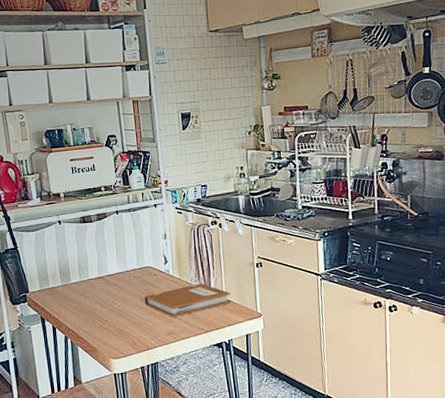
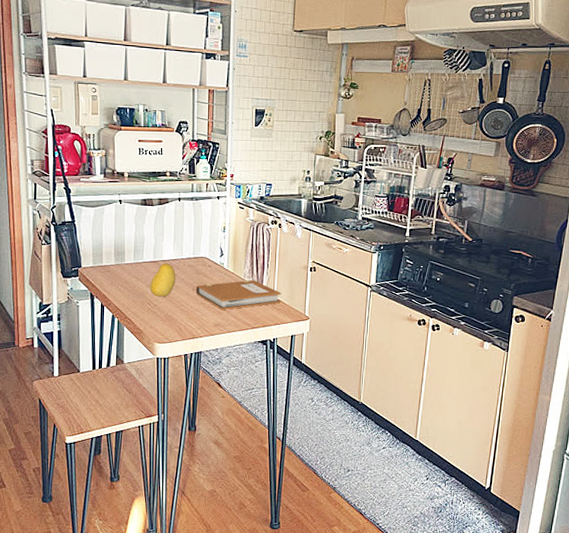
fruit: none [98,277,123,313] -> present [149,263,175,297]

